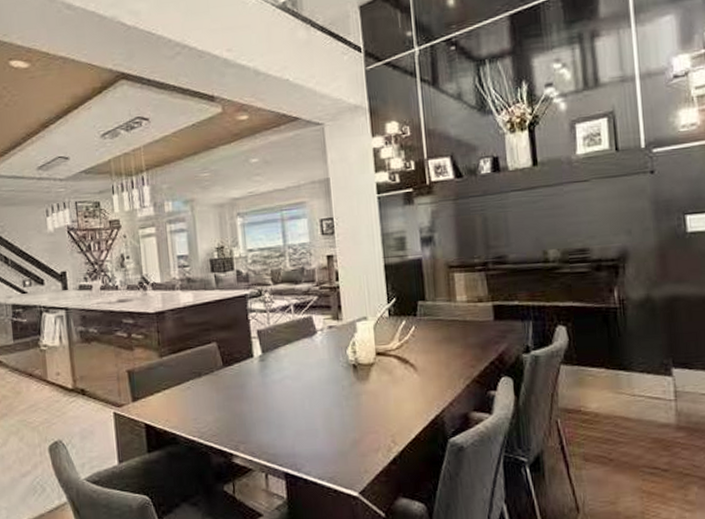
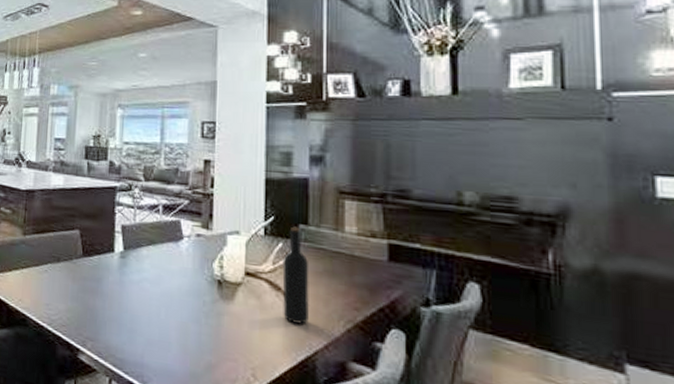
wine bottle: none [407,304,434,389] -> present [282,226,310,324]

